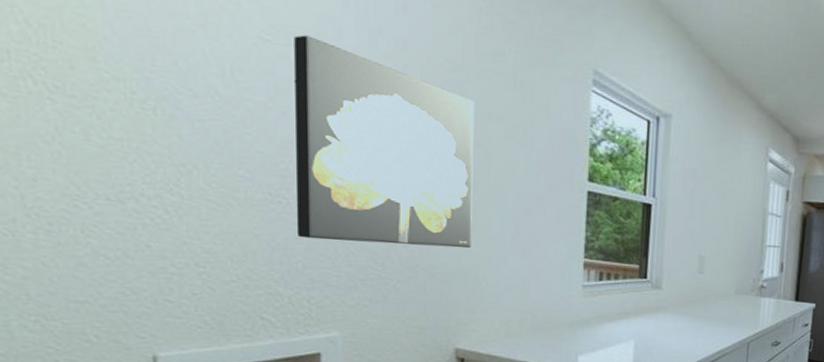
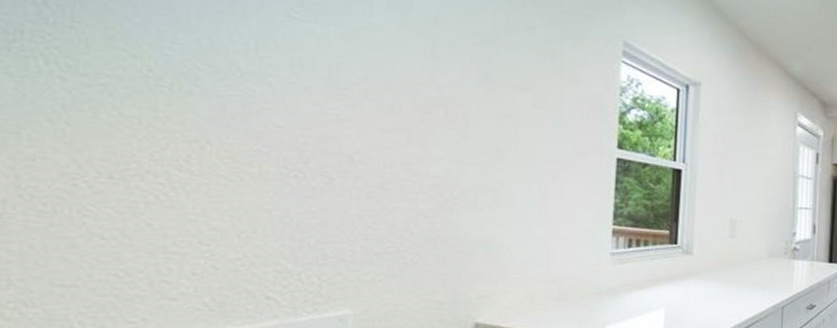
wall art: present [293,35,474,249] -> none [311,12,504,219]

